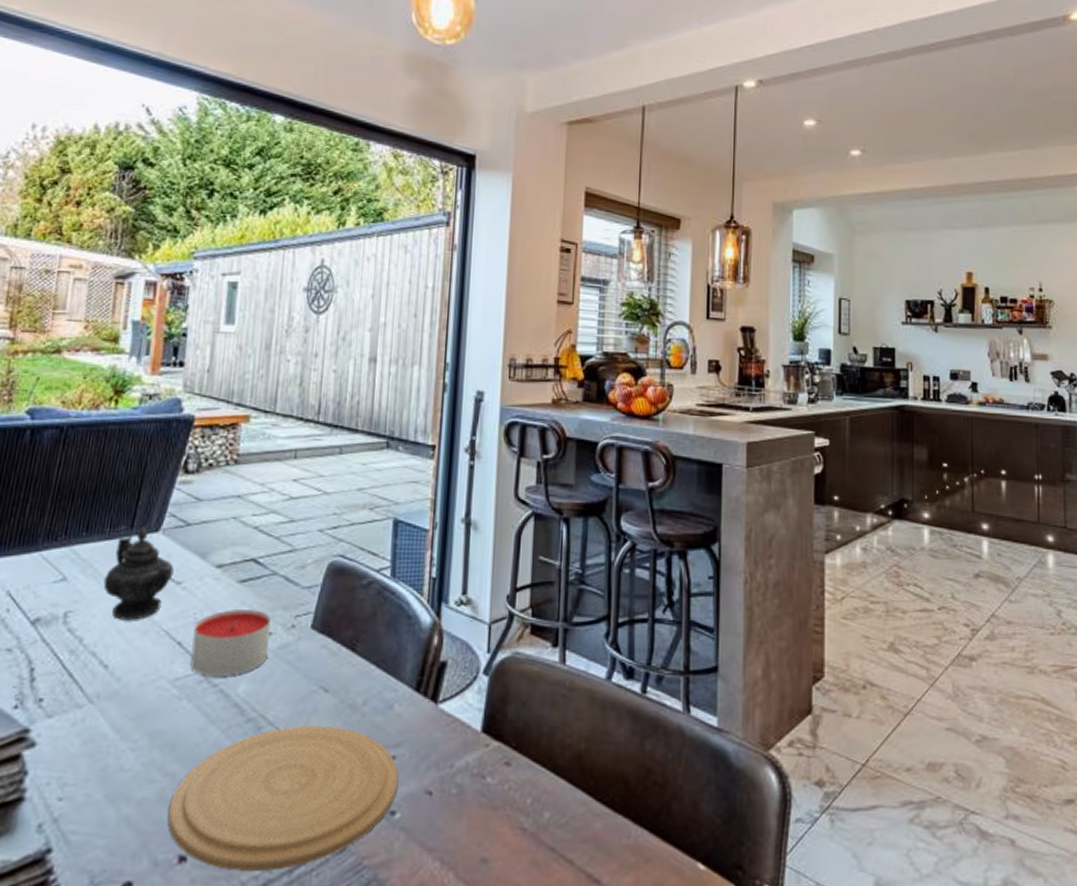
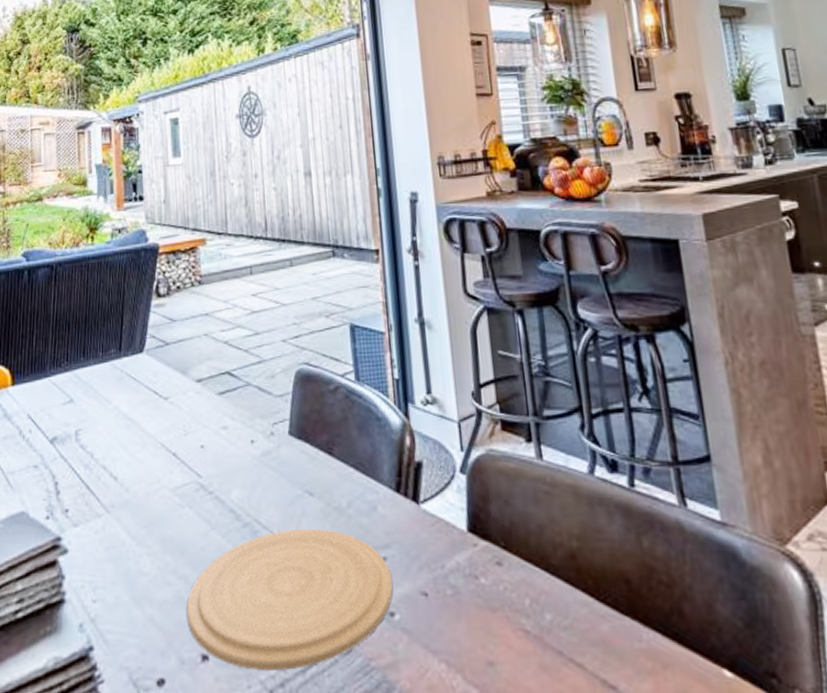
teapot: present [103,527,174,620] -> none [103,349,161,435]
candle: present [190,609,271,677] -> none [185,420,253,485]

